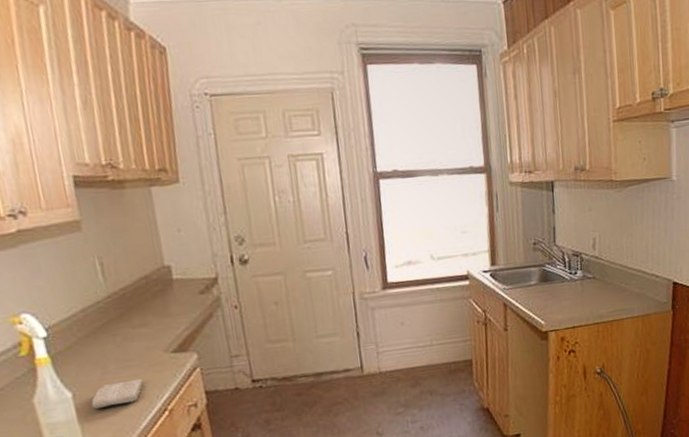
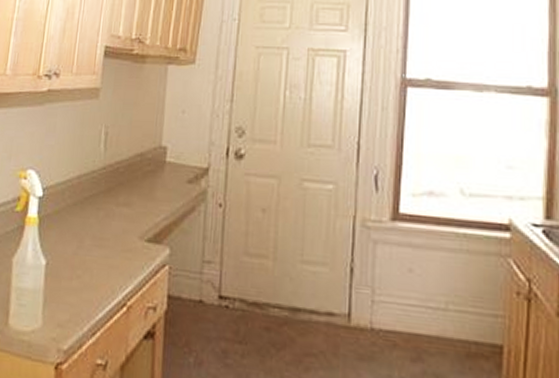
washcloth: present [91,378,143,409] -> none [59,259,111,287]

